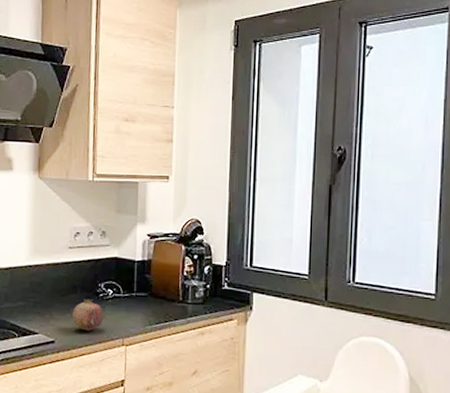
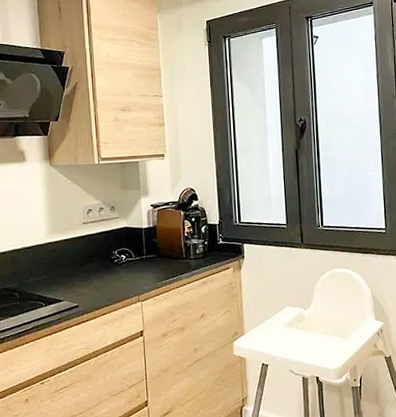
fruit: present [72,299,104,331] -> none [92,265,120,293]

